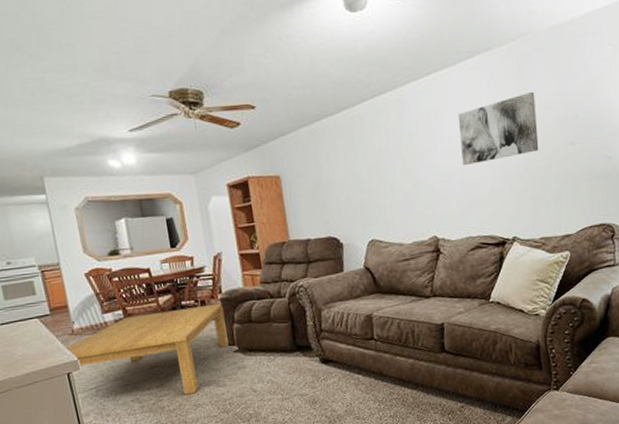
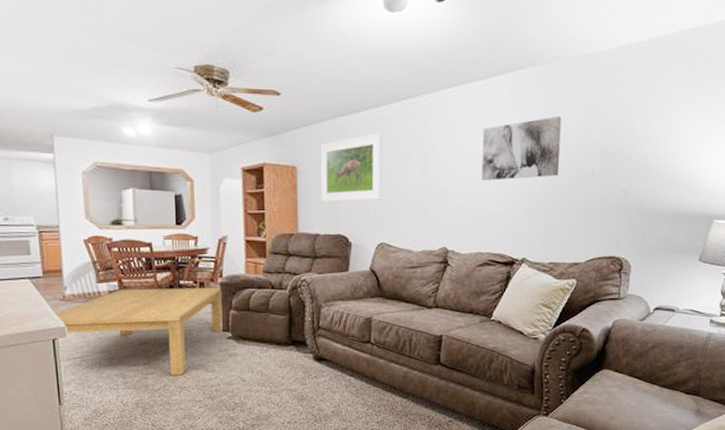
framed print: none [300,132,367,208] -> present [320,132,382,203]

